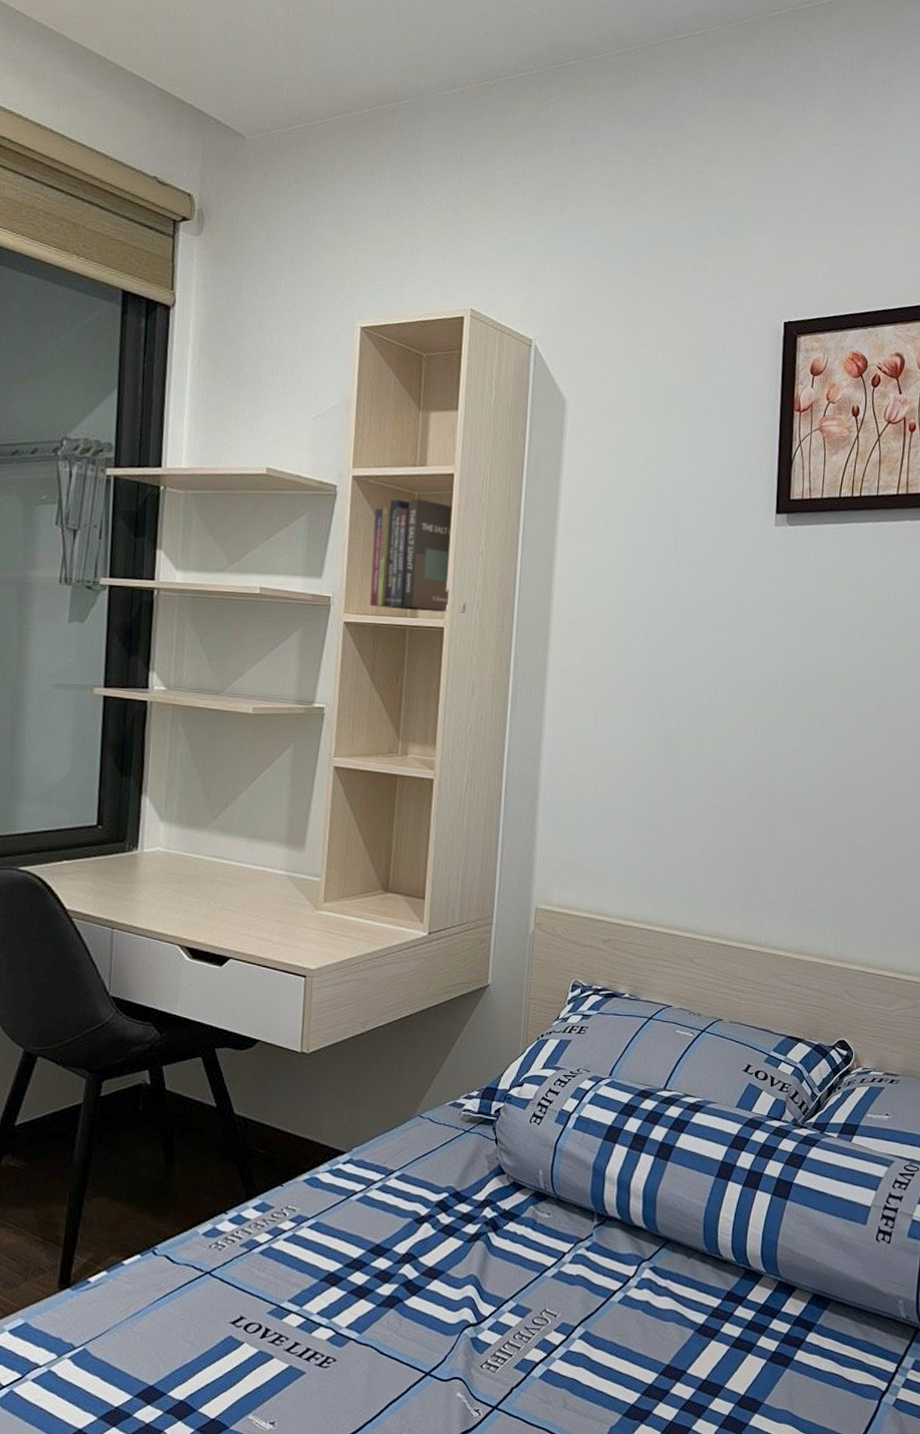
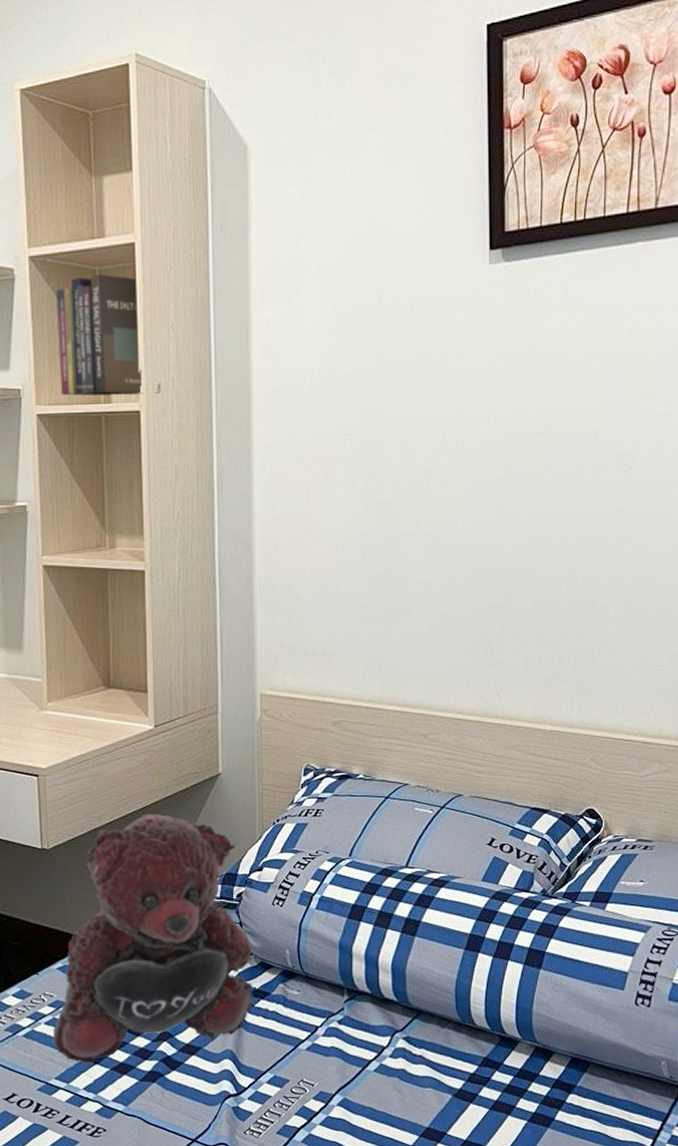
teddy bear: none [290,1022,506,1285] -> present [52,813,253,1063]

